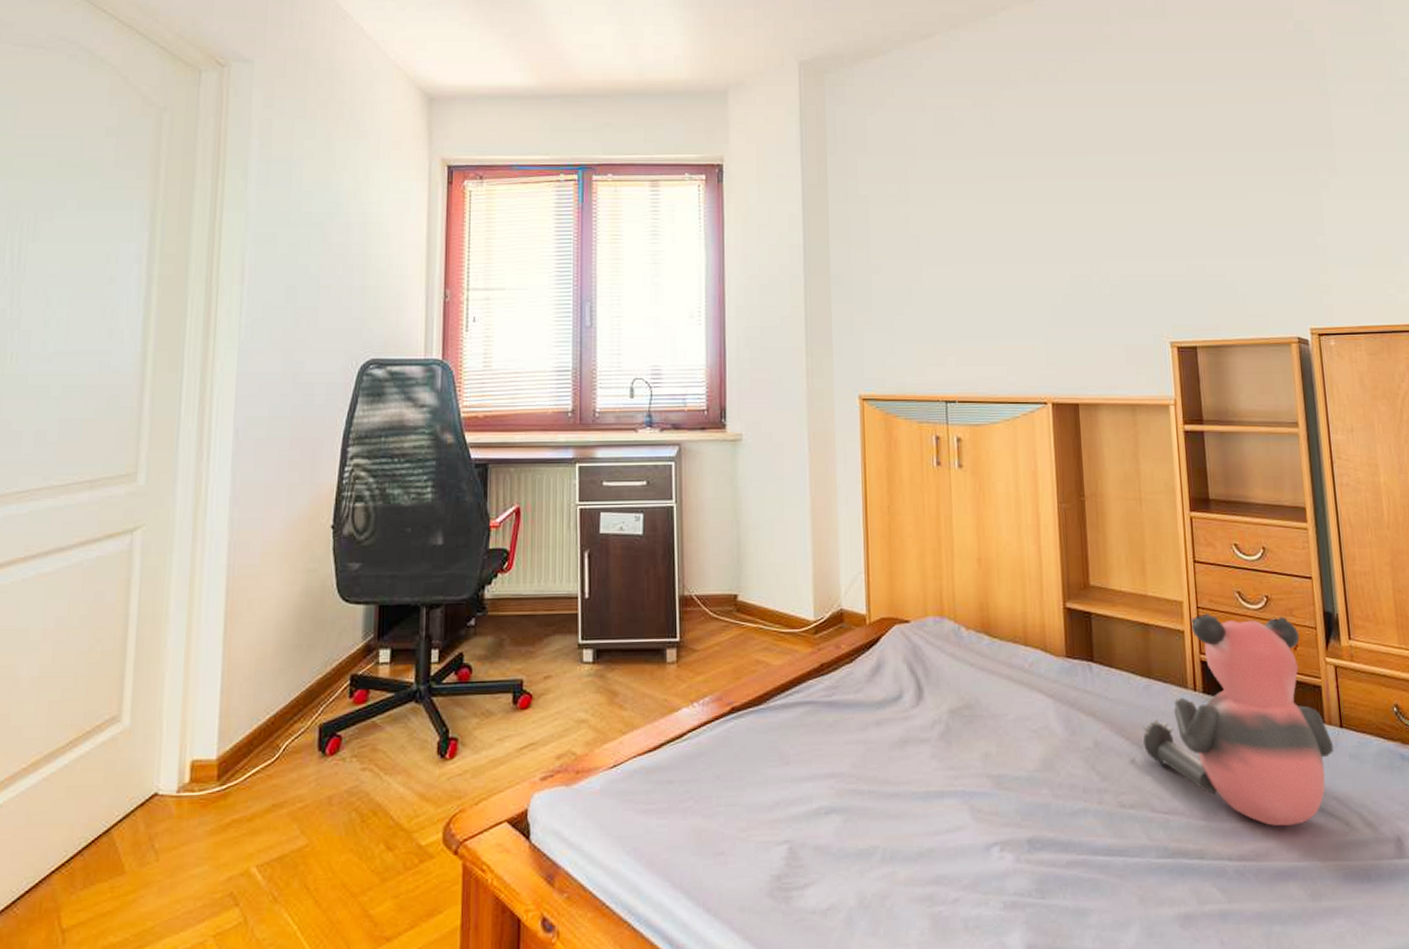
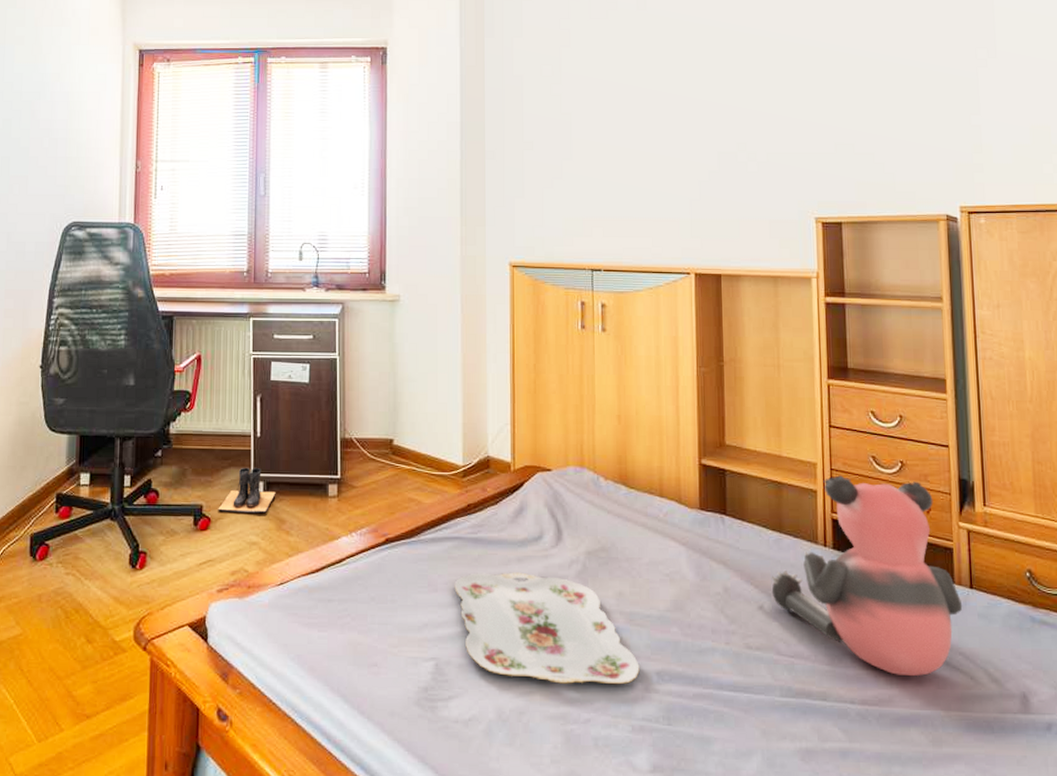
boots: none [541,633,607,687] -> present [218,467,276,513]
serving tray: none [808,737,1010,861] -> present [454,572,640,684]

